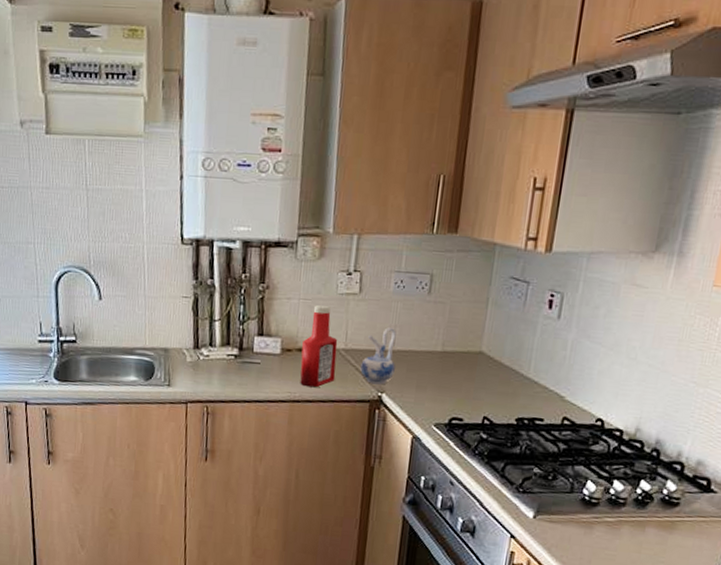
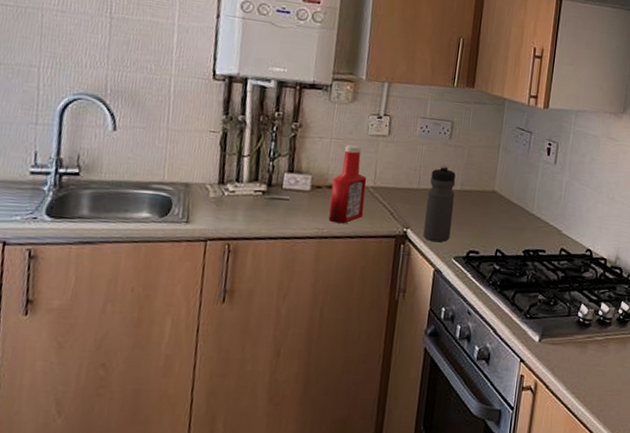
ceramic pitcher: present [360,327,396,385] -> none [387,168,421,221]
water bottle: none [399,323,436,408] -> present [423,165,456,243]

